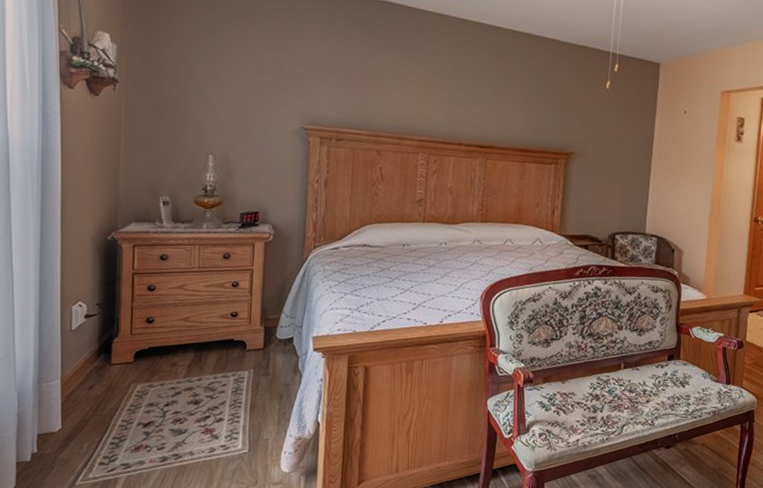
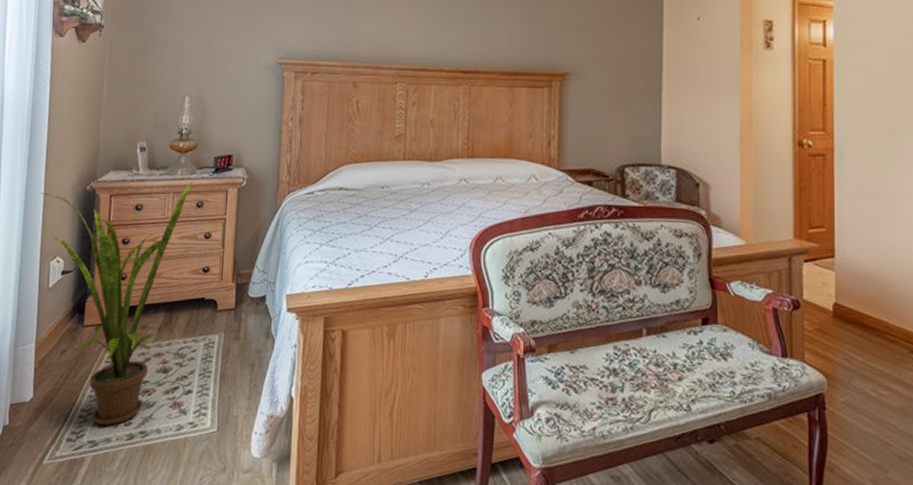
house plant: none [56,234,218,451] -> present [39,181,192,426]

